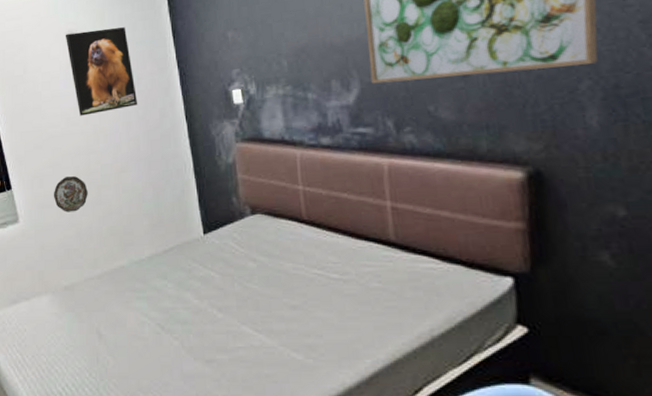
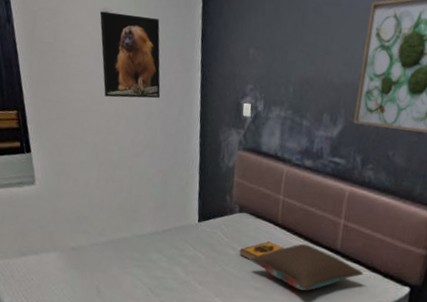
decorative plate: present [53,176,88,213] -> none [70,151,104,185]
hardback book: none [261,244,318,271] -> present [239,241,284,260]
pillow: none [276,240,437,301] -> present [249,243,363,291]

